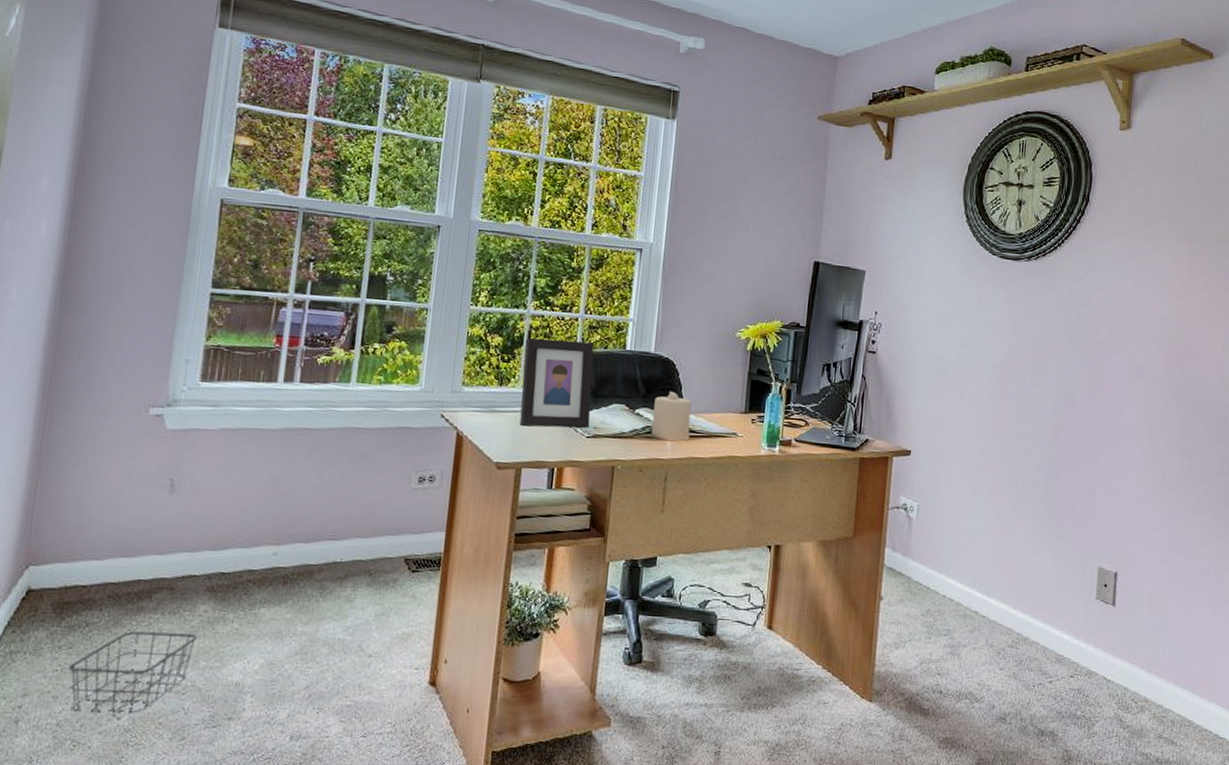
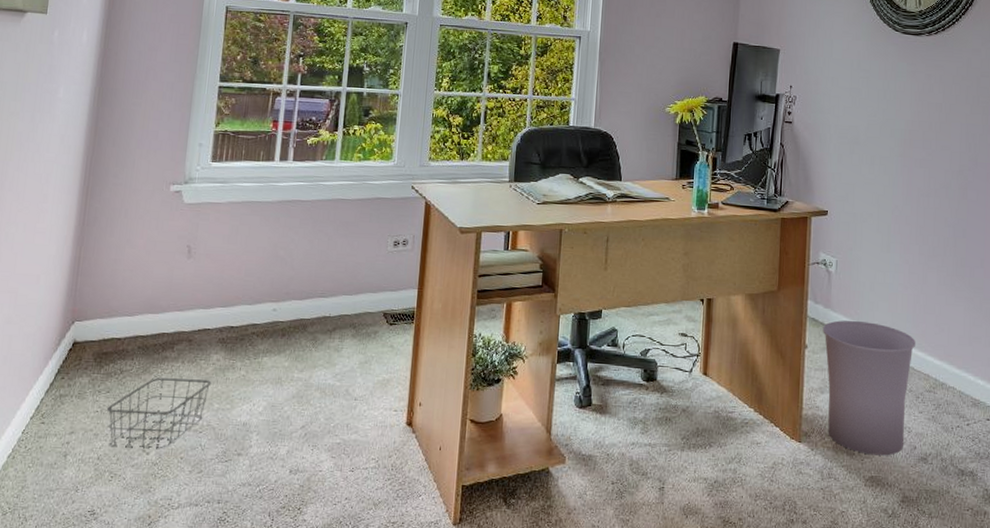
picture frame: present [519,338,594,428] -> none [478,117,541,196]
candle: present [651,390,692,442] -> none [594,161,628,207]
waste bin: none [900,569,1000,716] -> present [823,320,917,456]

